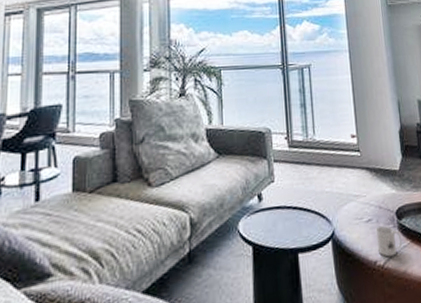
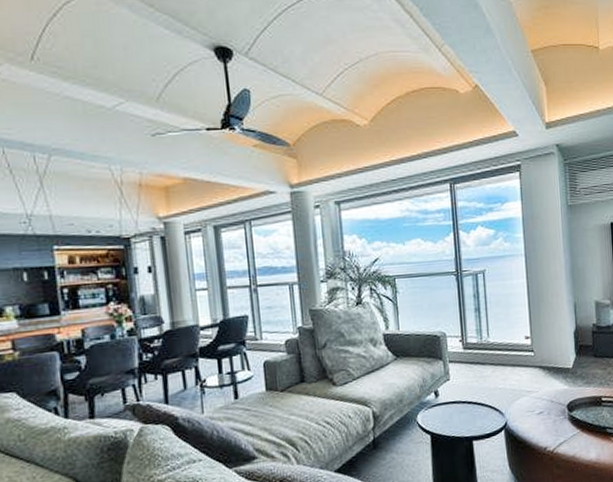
mug: present [375,225,403,257] -> none [546,417,572,444]

